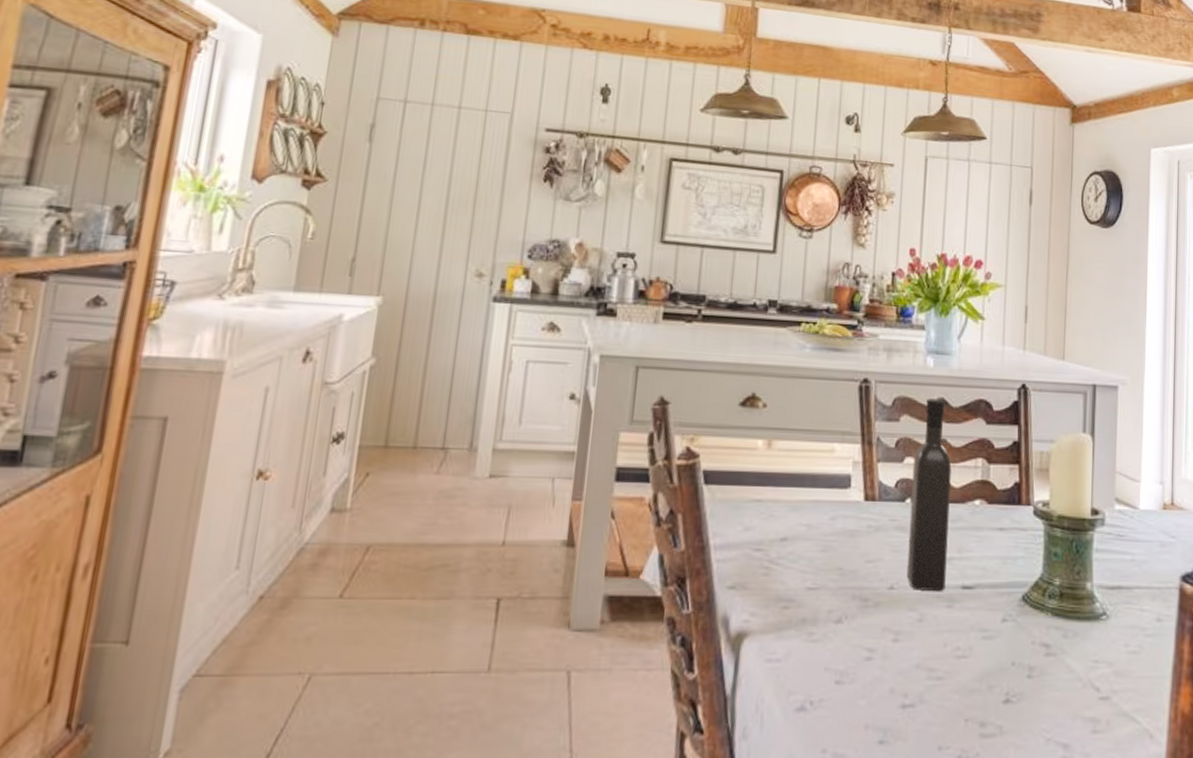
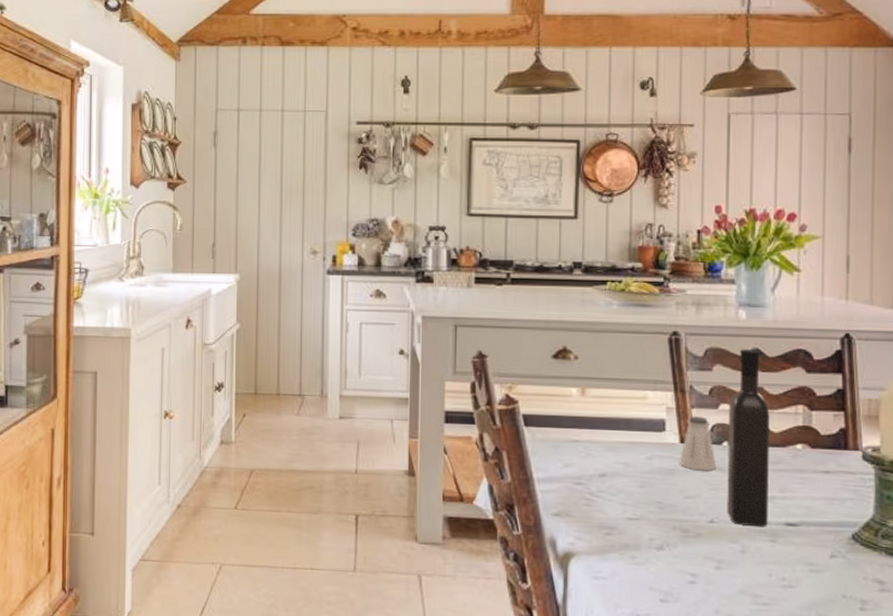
saltshaker: none [862,471,899,532] -> present [679,416,717,471]

